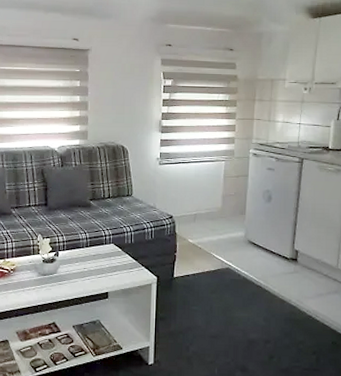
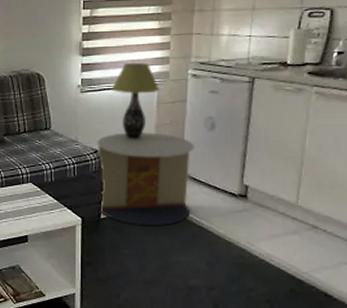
side table: none [172,201,254,285] -> present [97,132,195,227]
table lamp: none [185,140,226,208] -> present [111,62,160,140]

